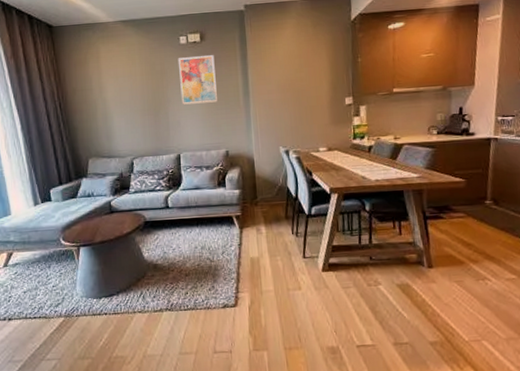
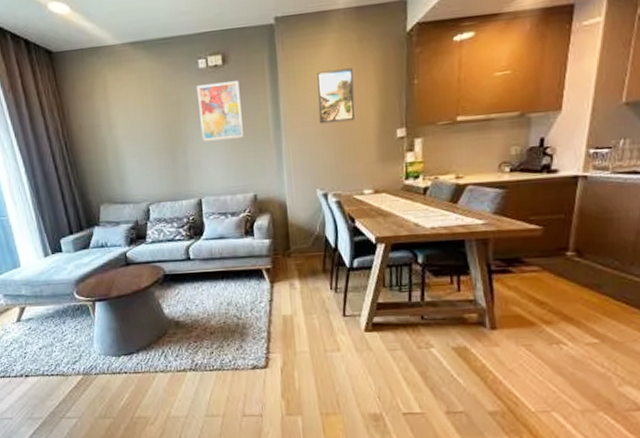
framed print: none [279,47,311,92] -> present [317,68,355,124]

